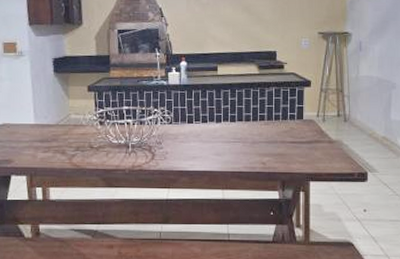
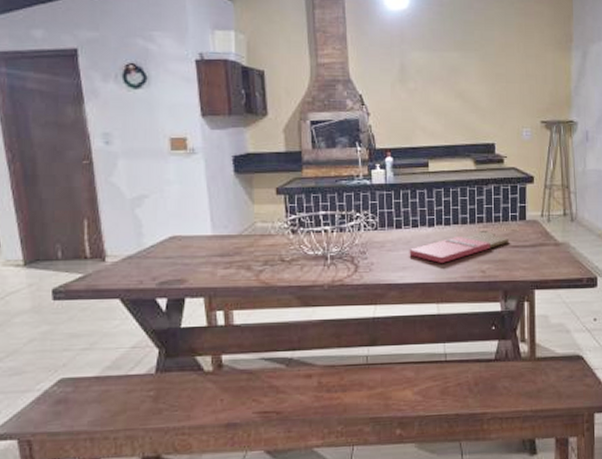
cutting board: none [199,127,288,154] -> present [409,230,510,263]

